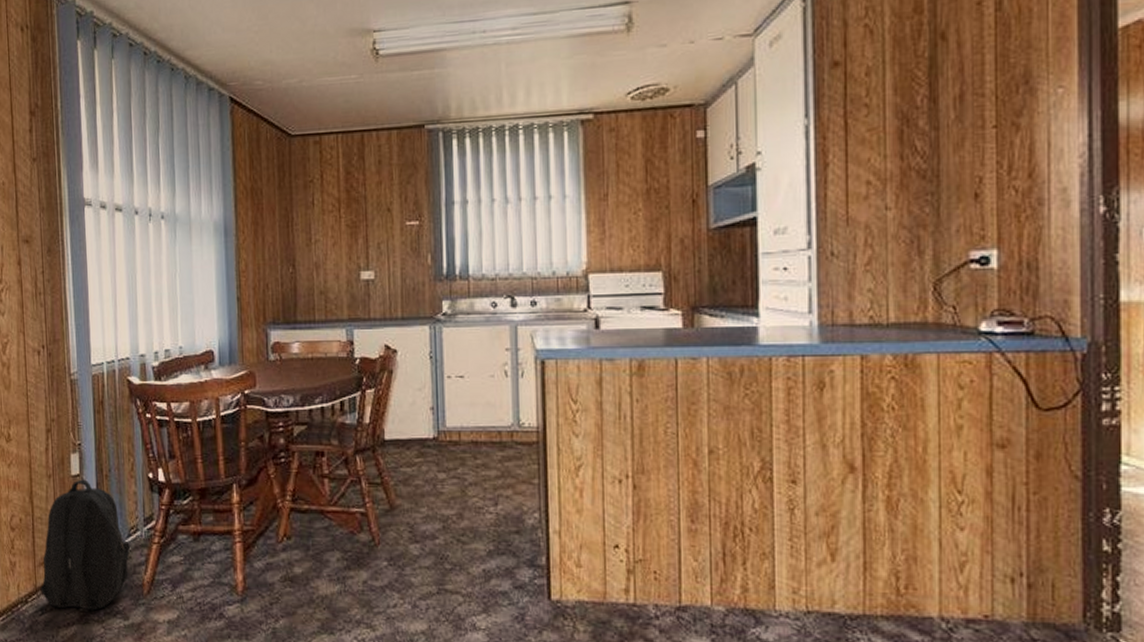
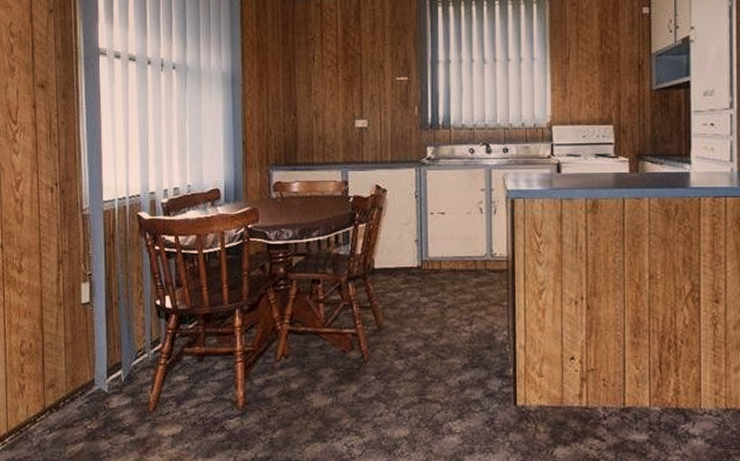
backpack: present [39,479,130,611] -> none [48,307,137,428]

